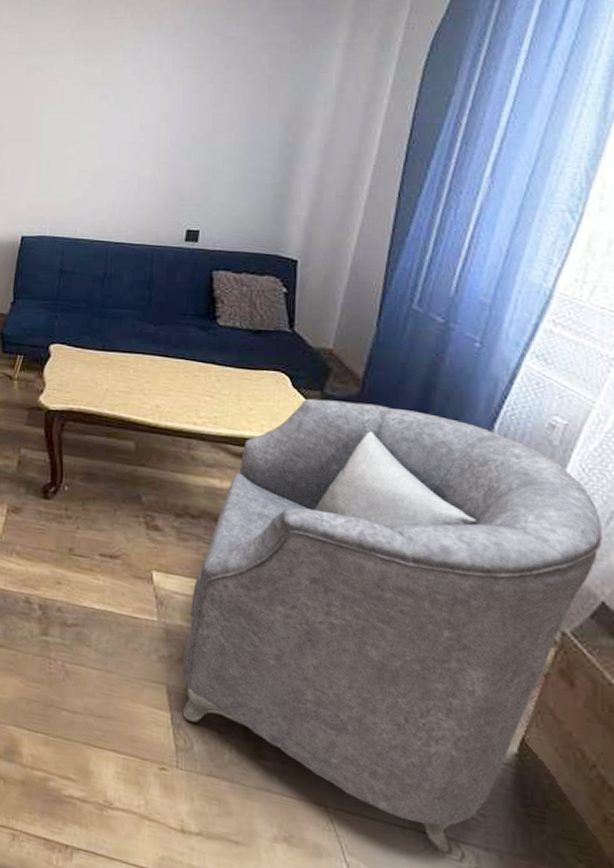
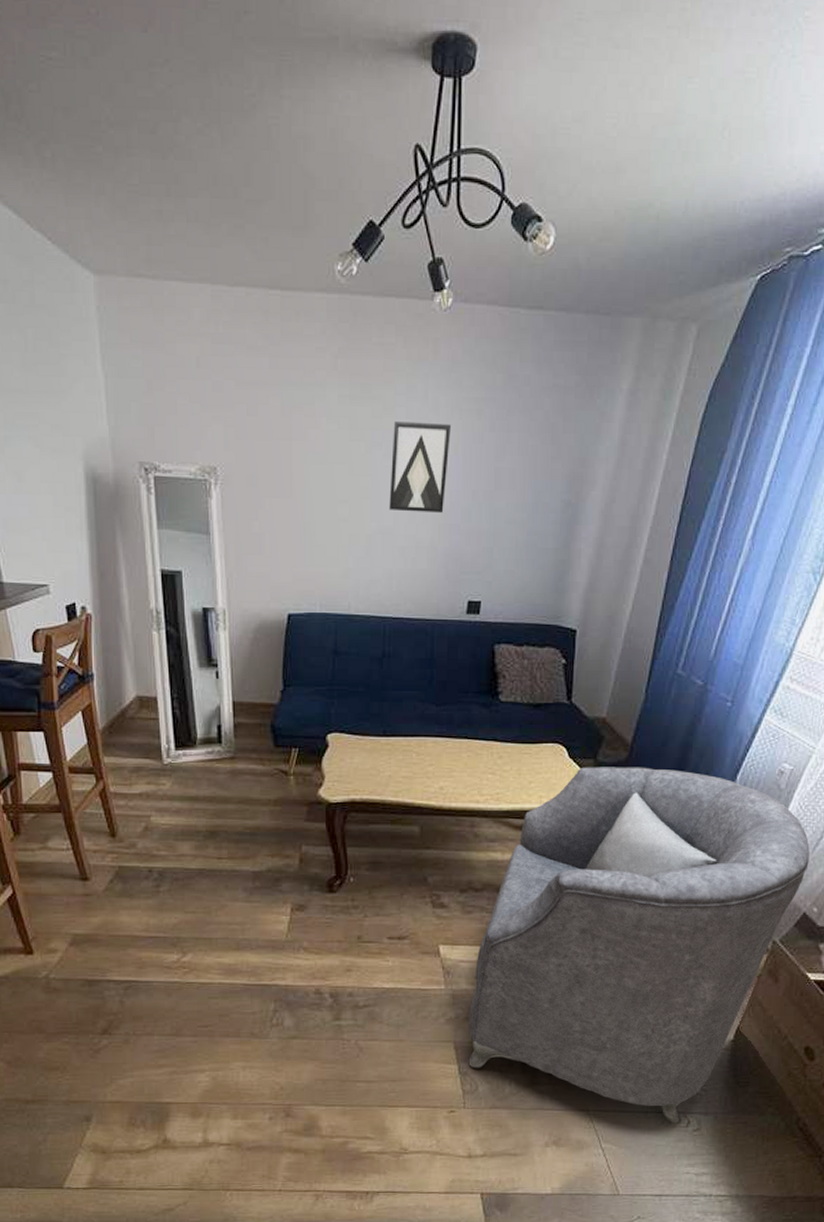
wall art: none [115,77,172,153] -> present [389,420,451,514]

